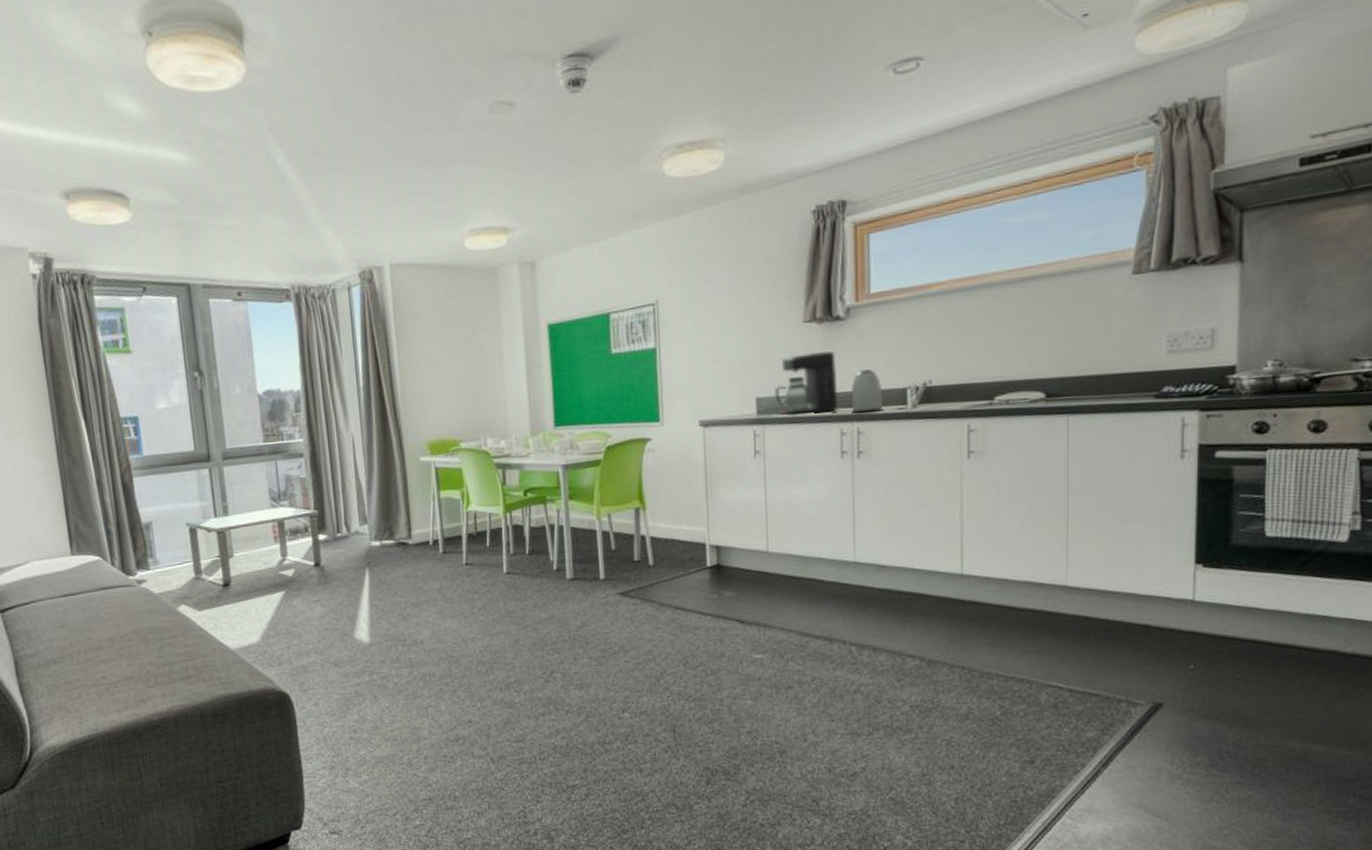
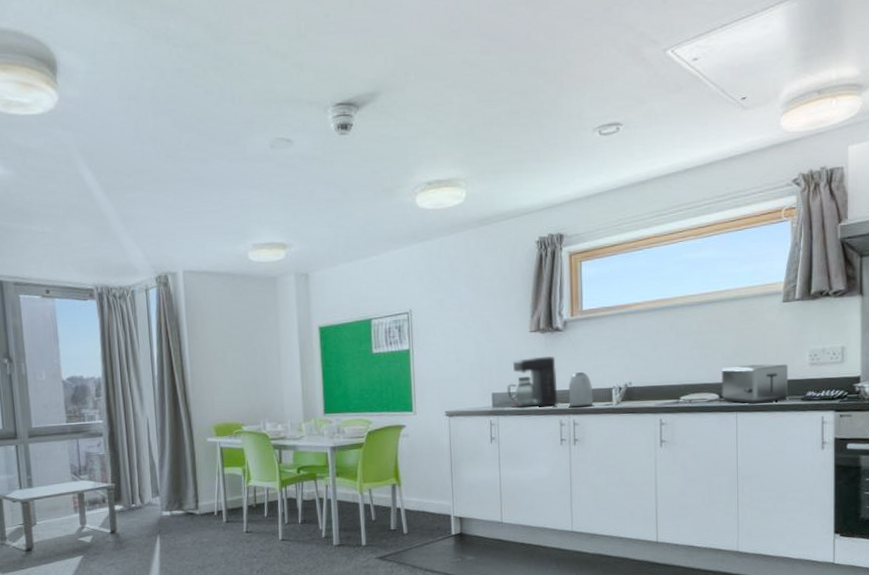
toaster: none [1048,352,1139,405] -> present [721,364,789,405]

